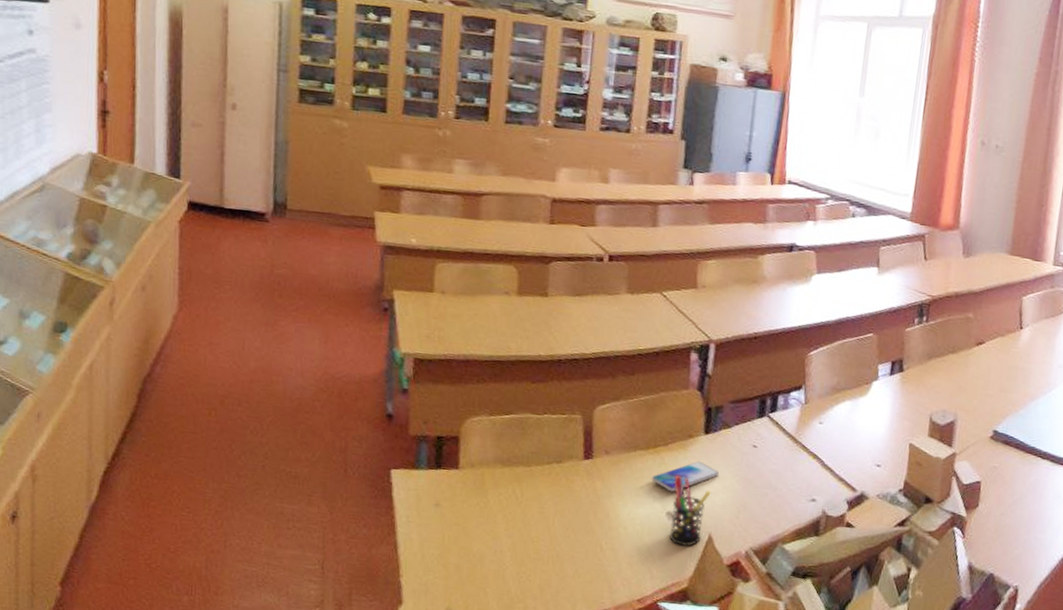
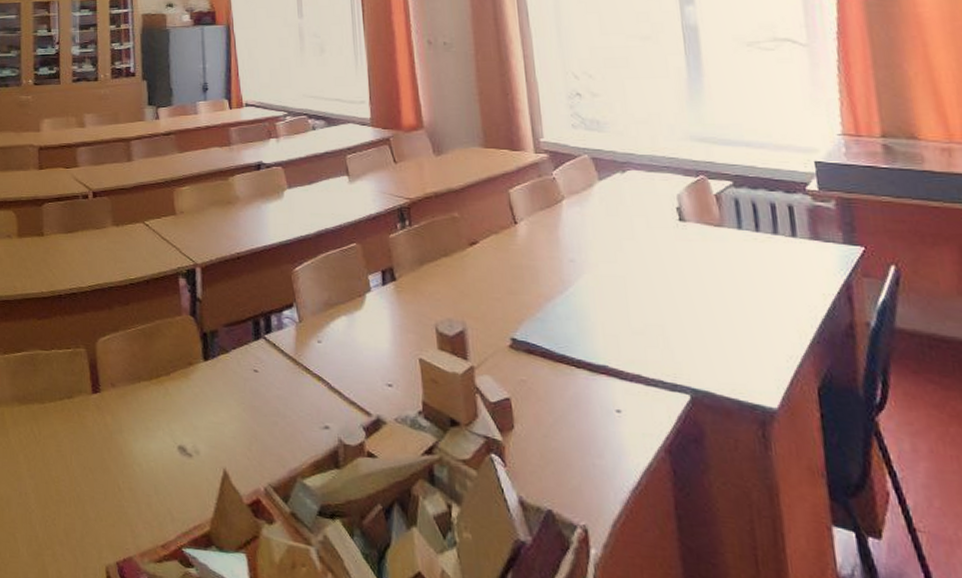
smartphone: present [652,461,720,492] -> none [159,389,225,424]
pen holder: present [670,475,711,547] -> none [181,405,219,485]

